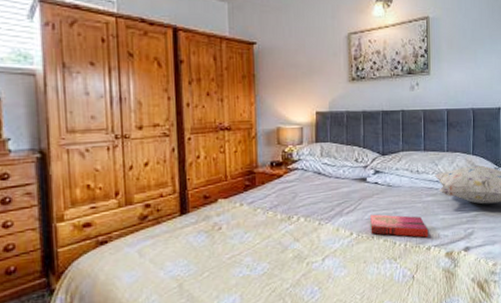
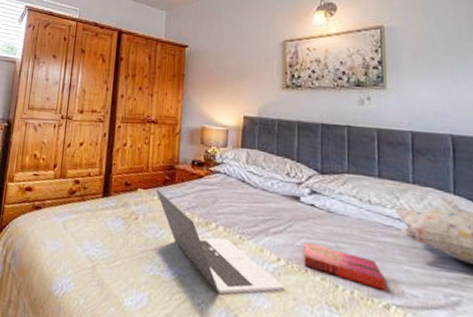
laptop: none [236,196,356,276] -> present [155,189,284,295]

